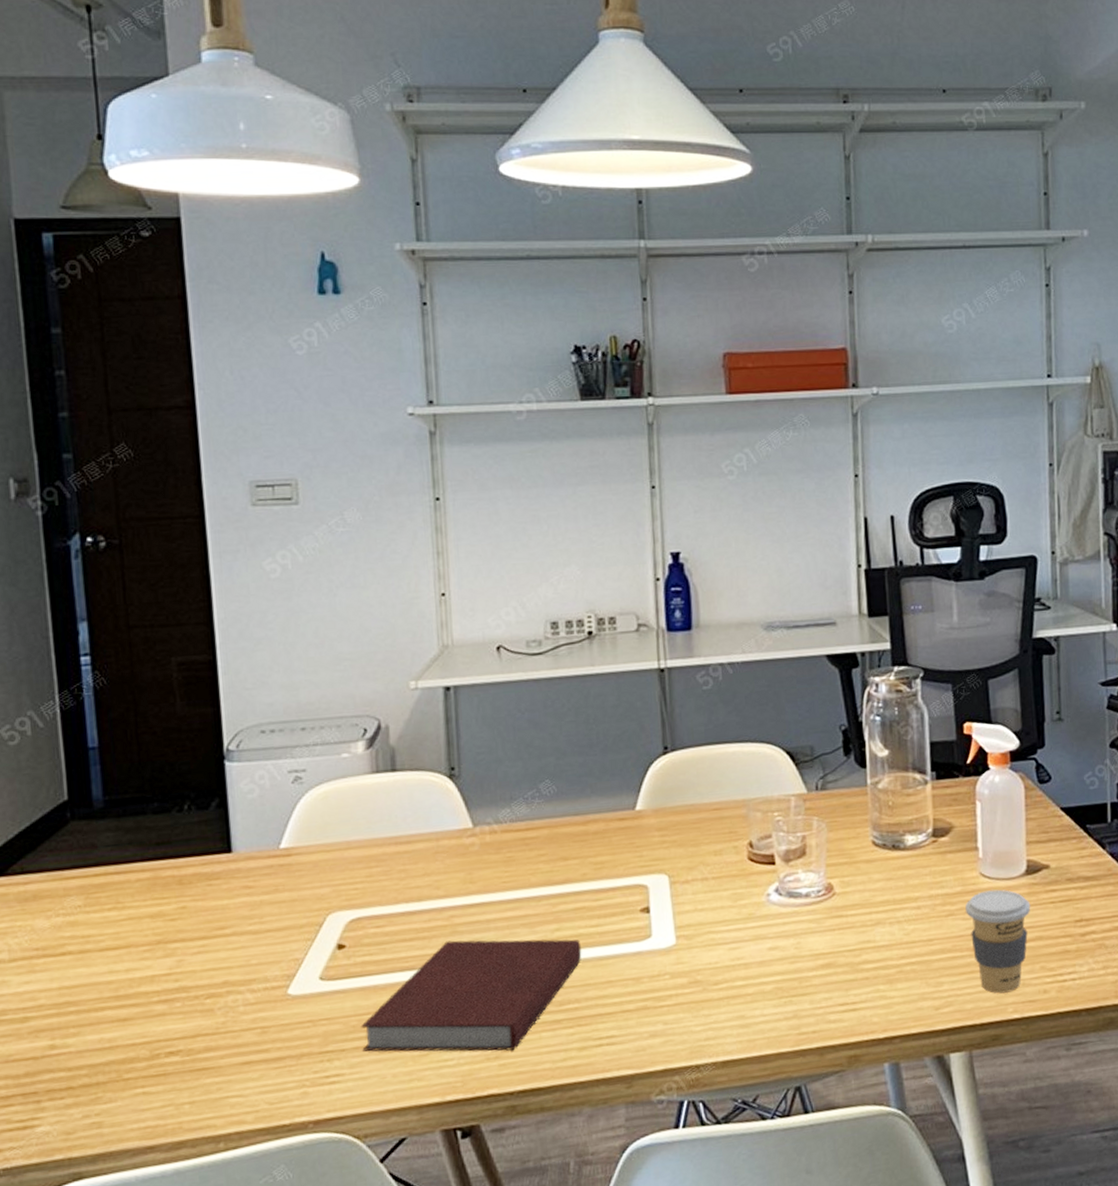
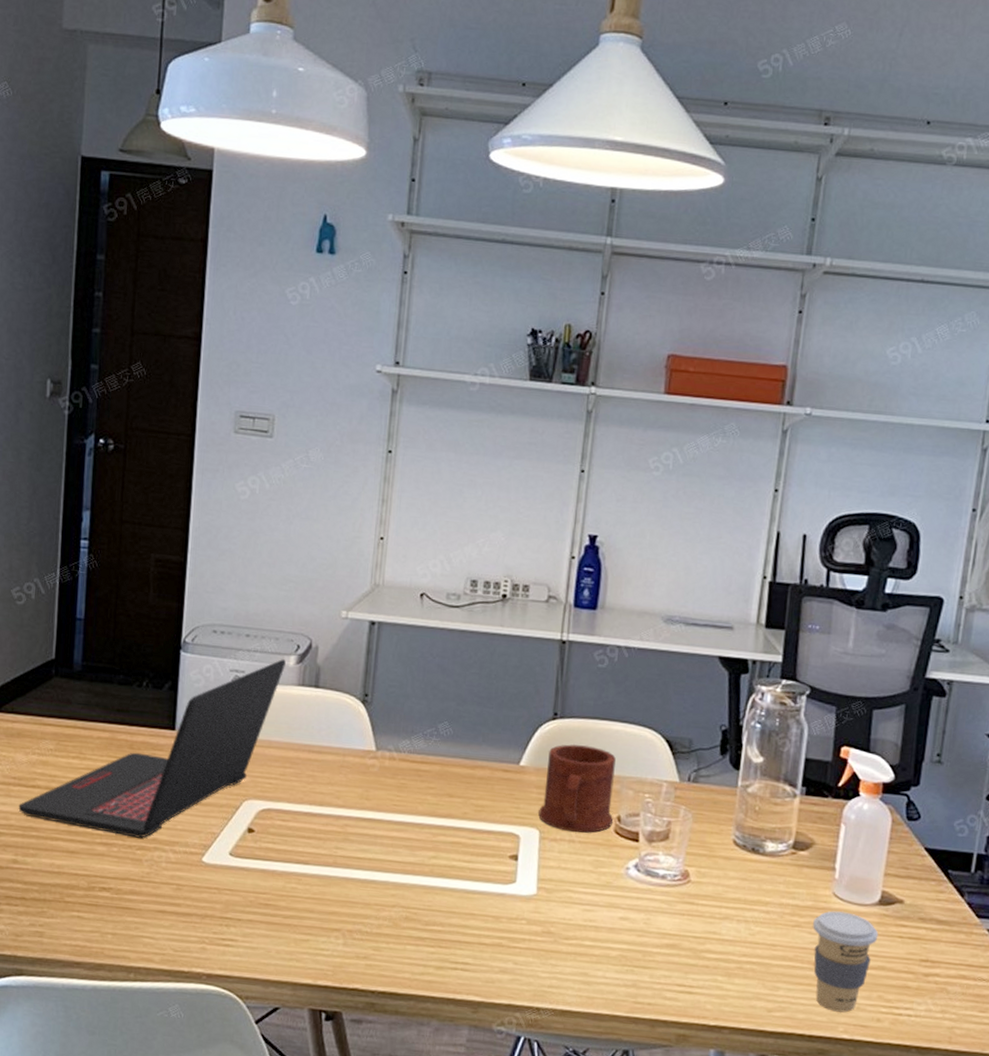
laptop: none [47,747,353,991] -> present [18,659,286,838]
notebook: present [361,939,582,1052] -> none [255,846,453,955]
mug: none [664,774,746,870] -> present [538,744,616,833]

